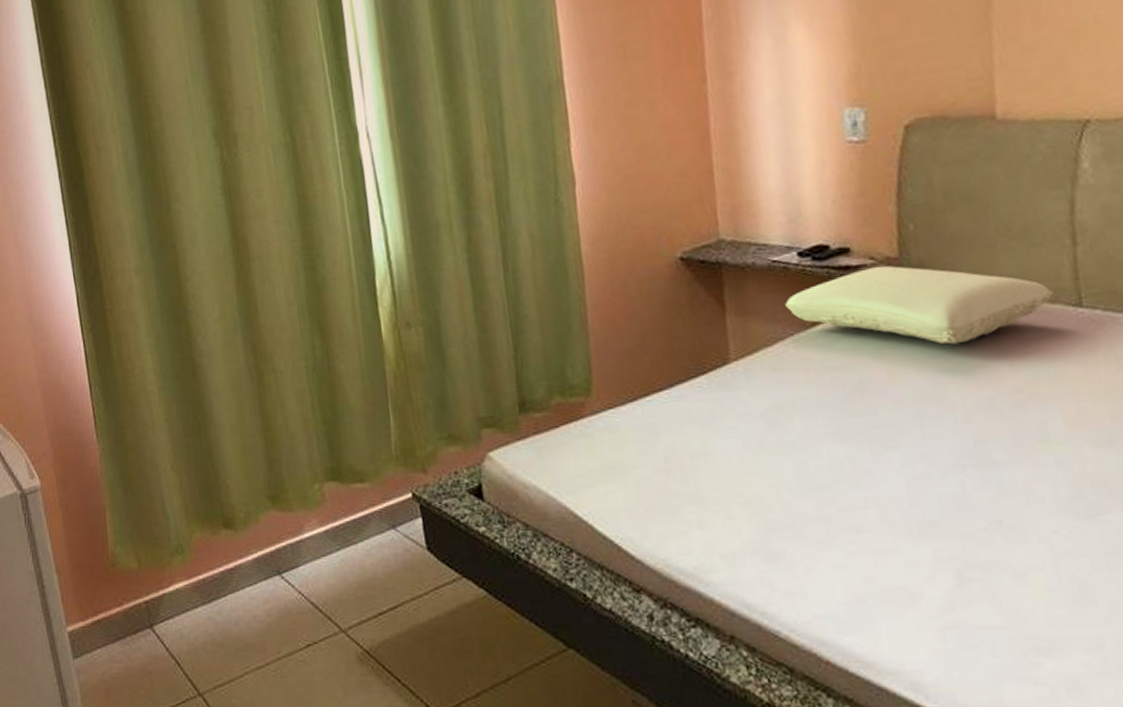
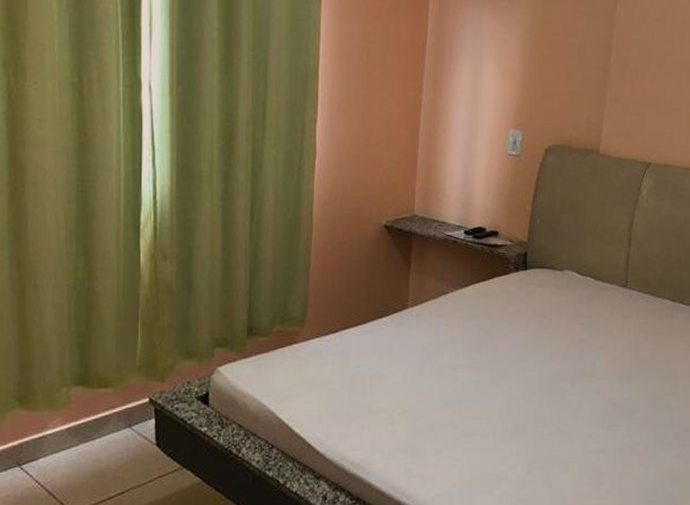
pillow: present [785,265,1054,345] -> none [451,247,613,307]

